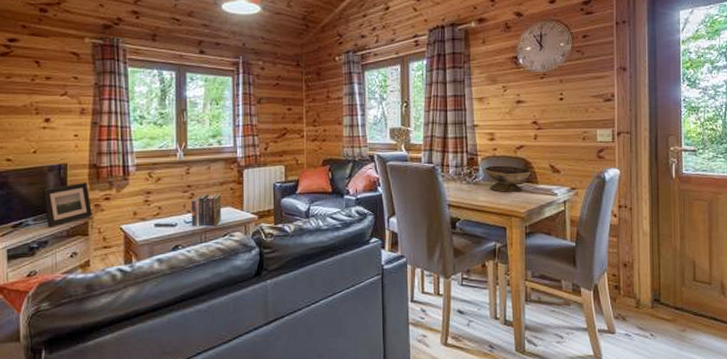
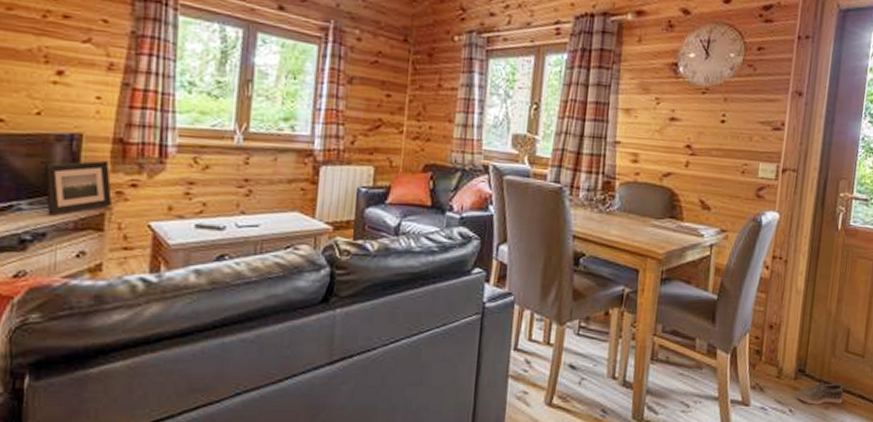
books: present [191,193,222,227] -> none [244,191,289,235]
decorative bowl: present [484,165,532,192] -> none [621,193,677,228]
shoe: none [654,308,697,329] -> present [795,381,844,405]

